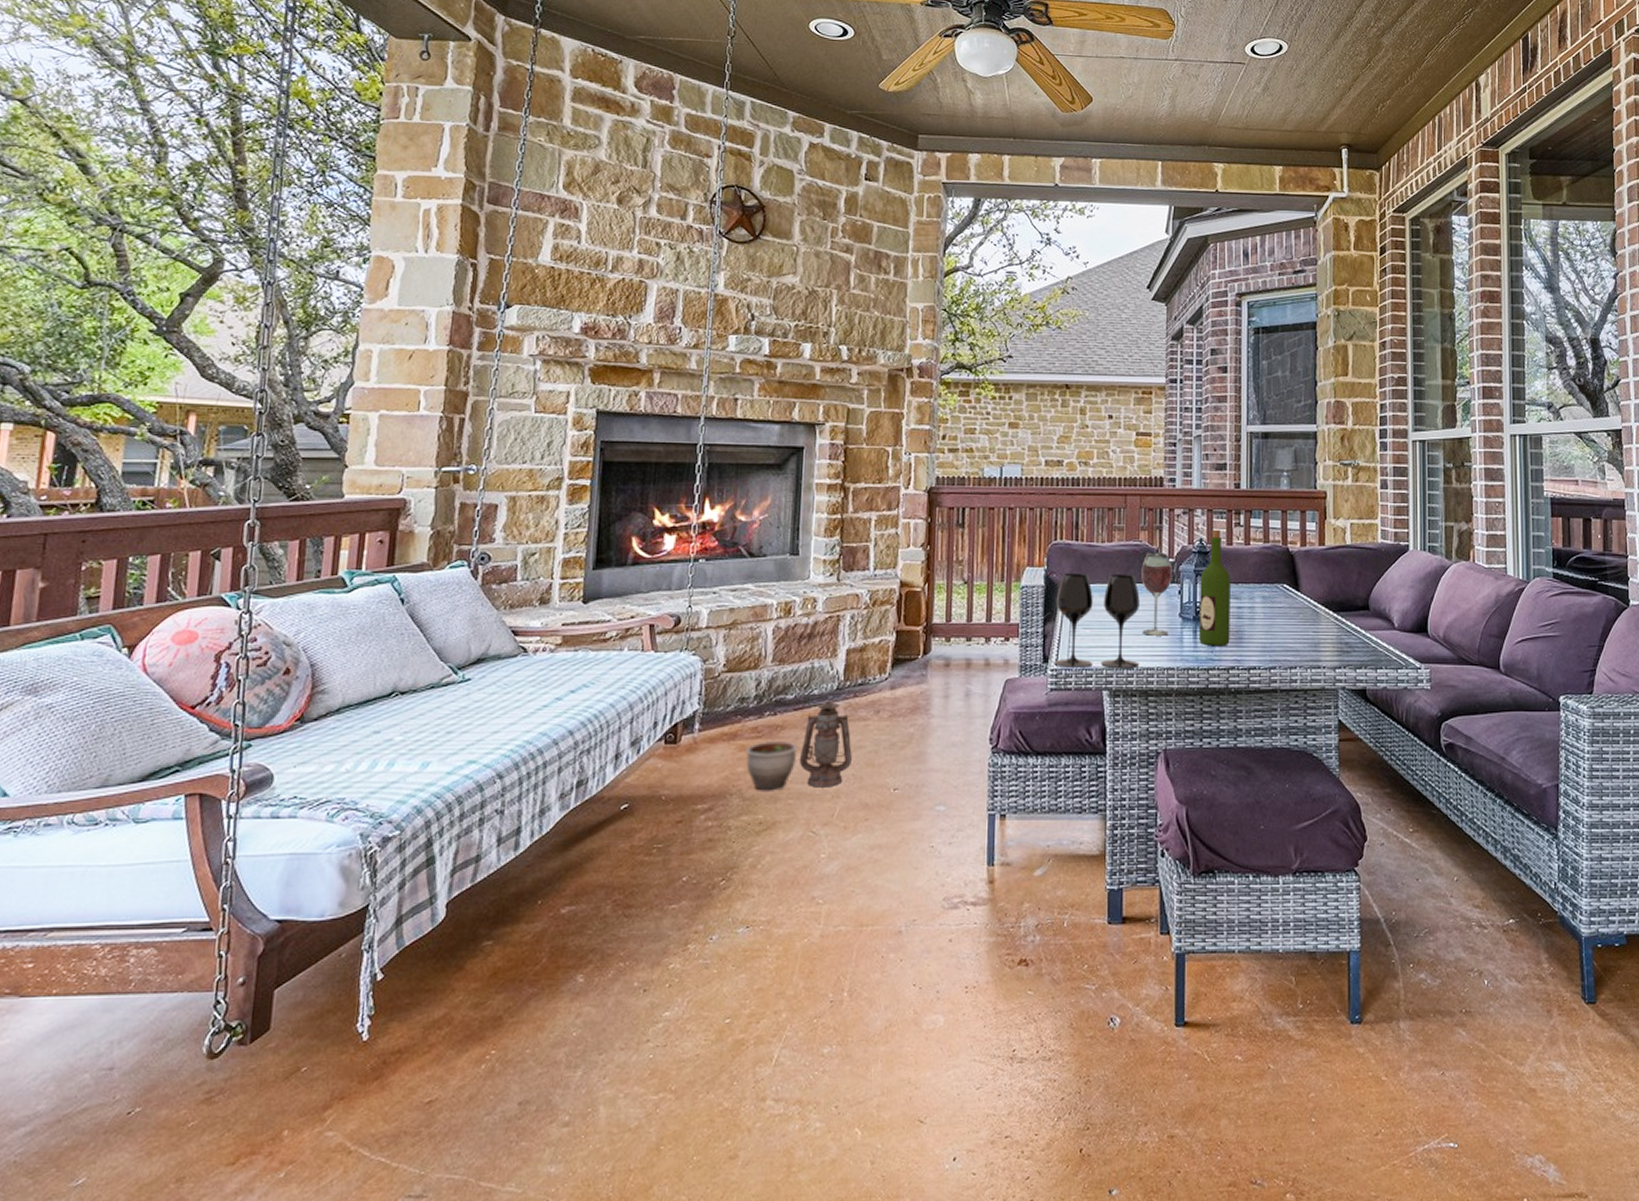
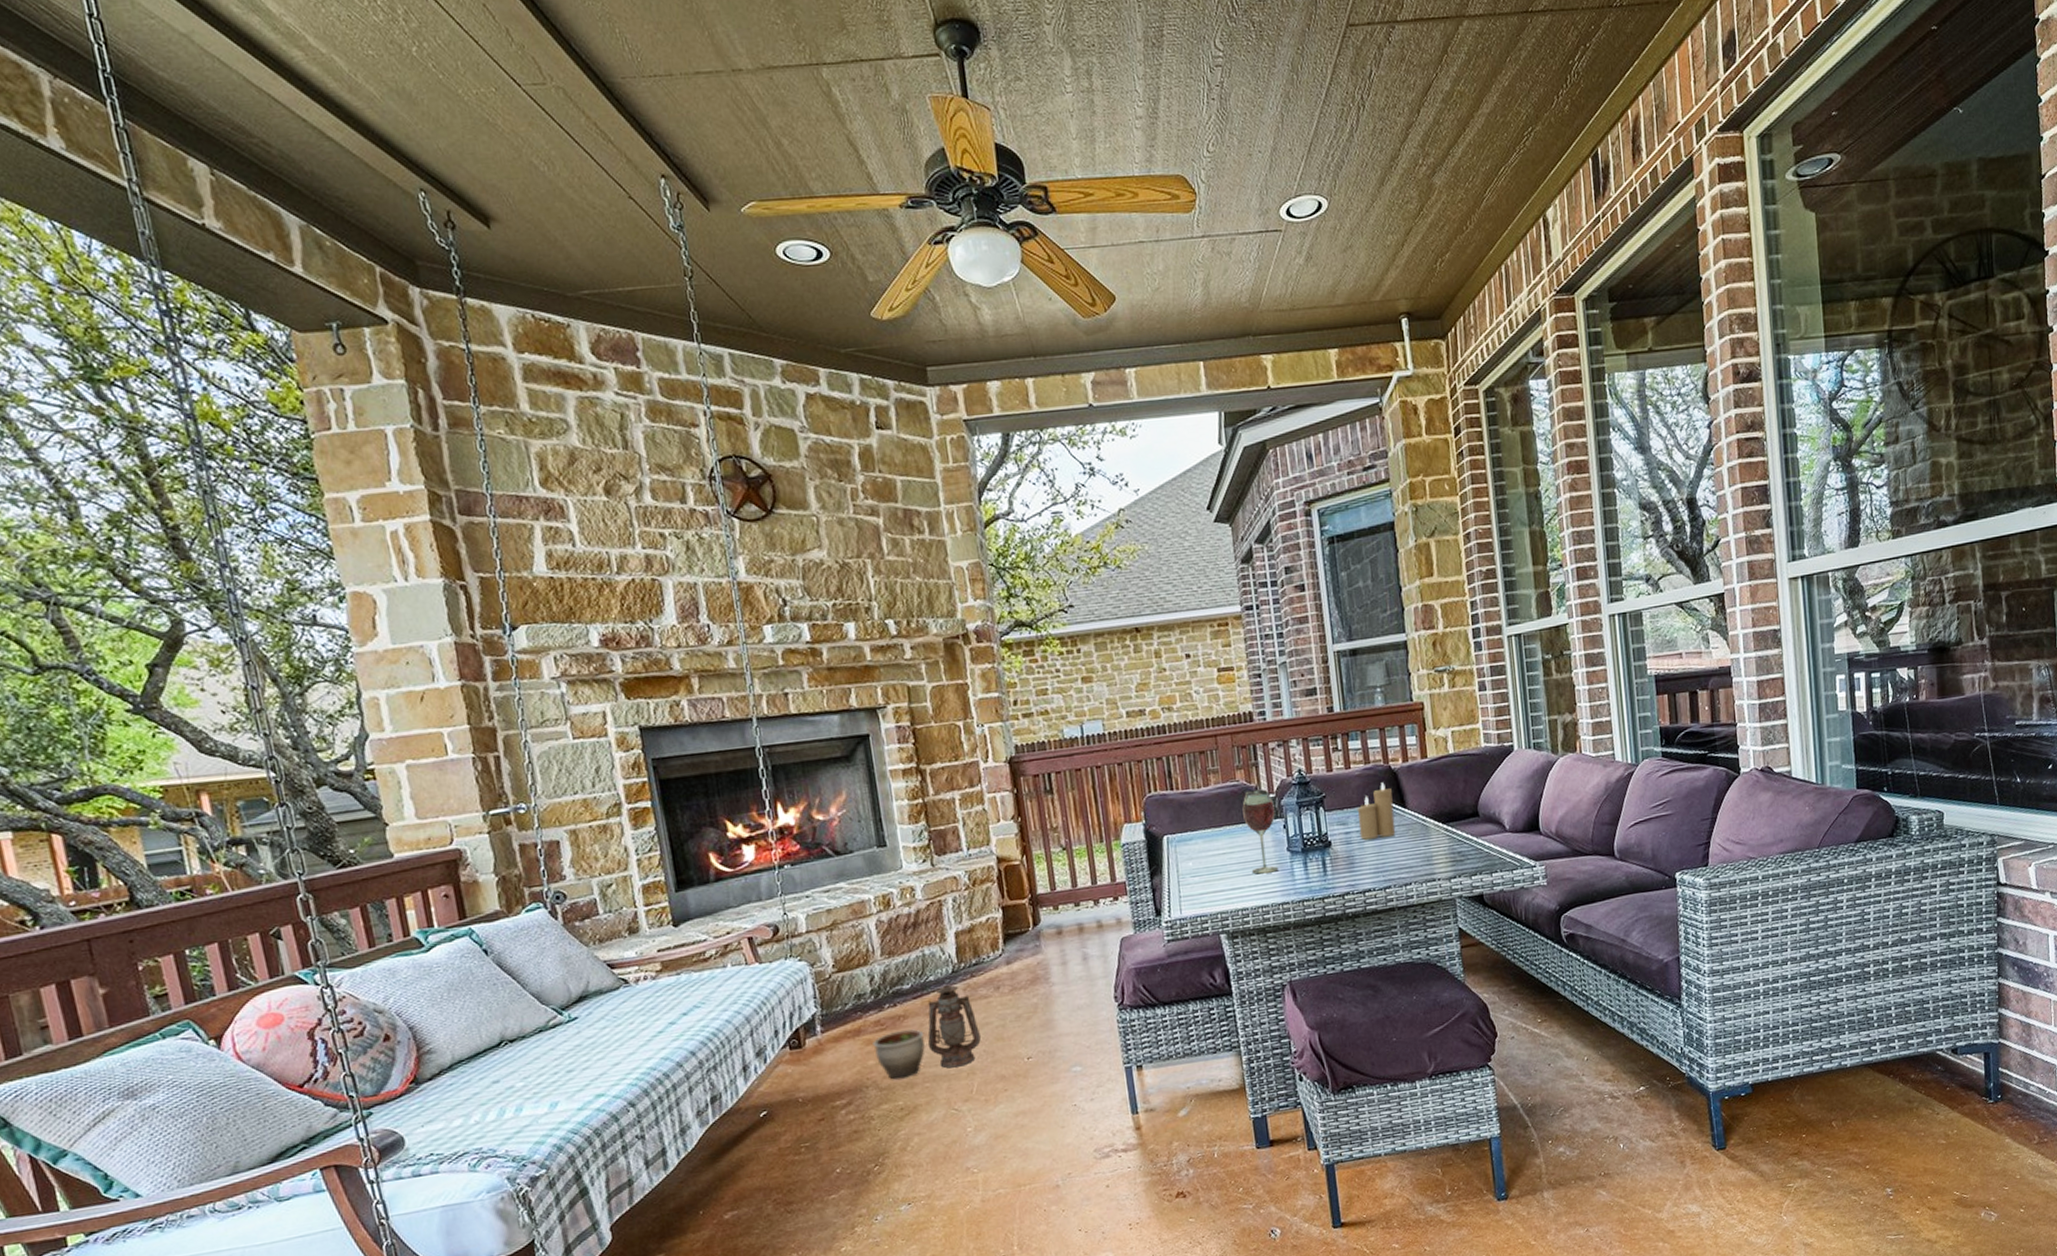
wine glass: present [1054,572,1140,669] -> none [1160,816,1254,918]
wine bottle: present [1199,529,1231,646] -> none [1303,757,1342,875]
candle: none [1251,563,1288,617] -> present [1357,782,1396,840]

